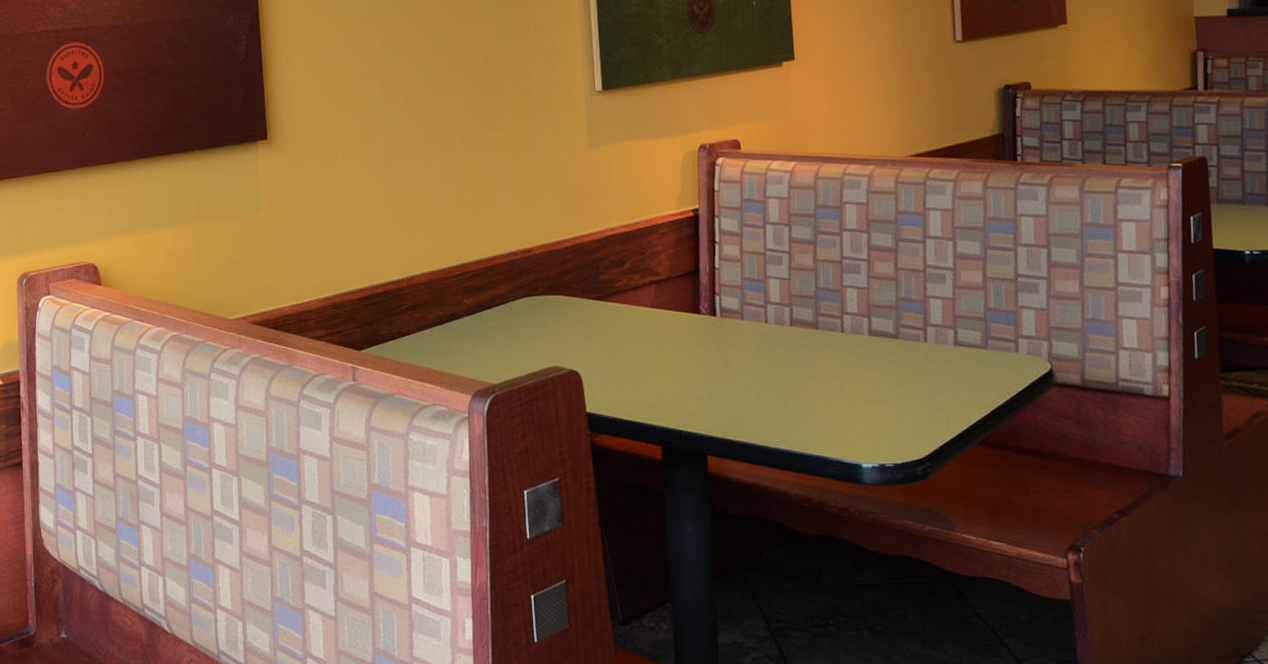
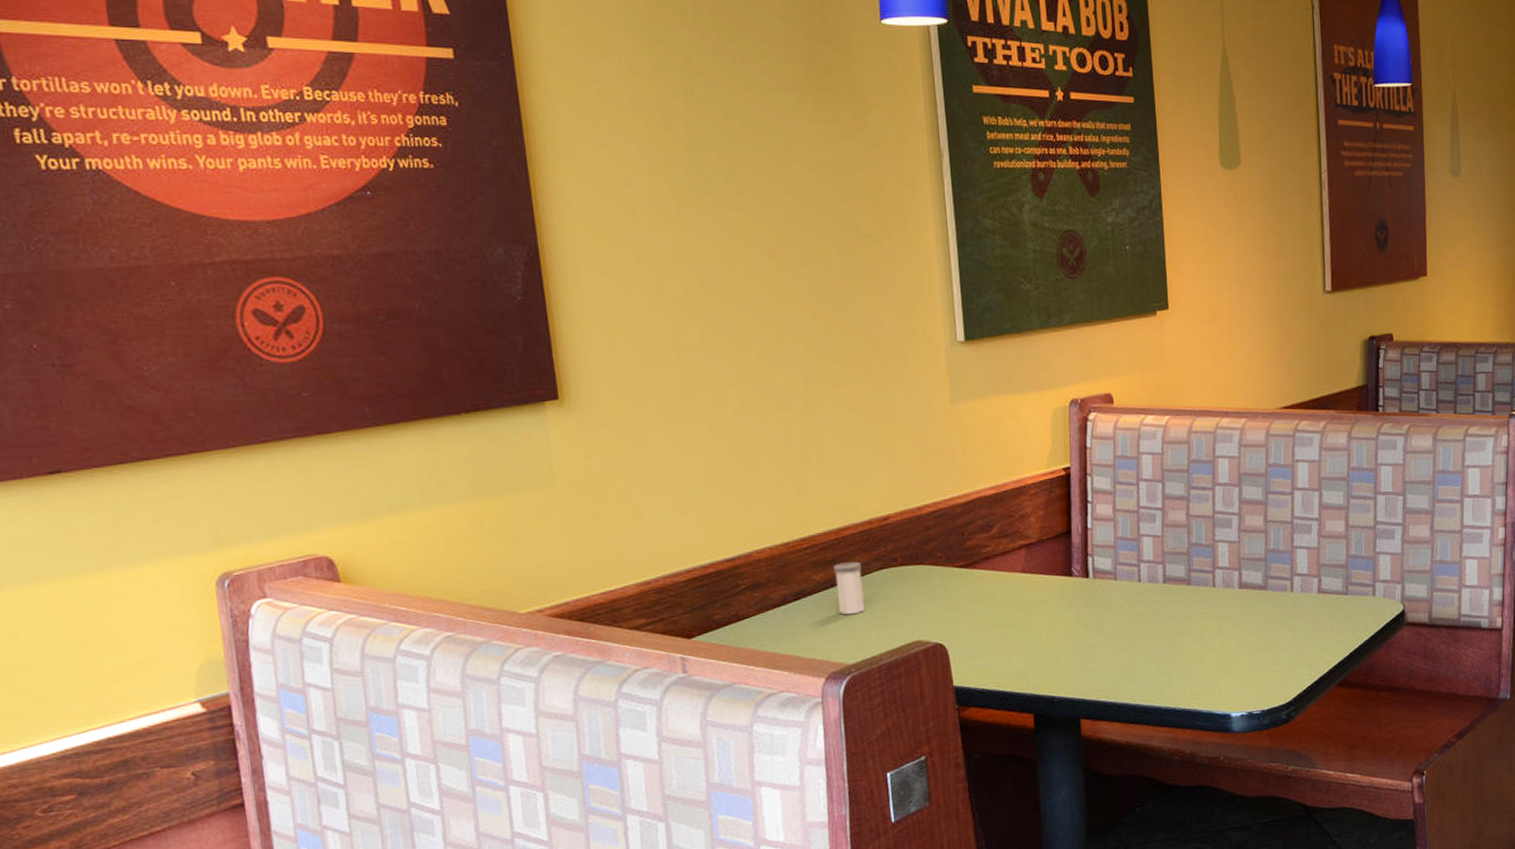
salt shaker: none [482,289,508,338] -> present [833,562,865,615]

